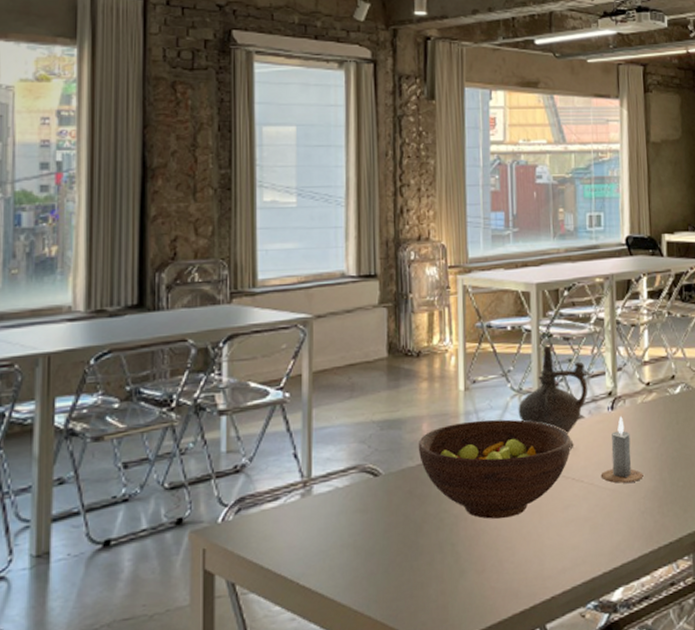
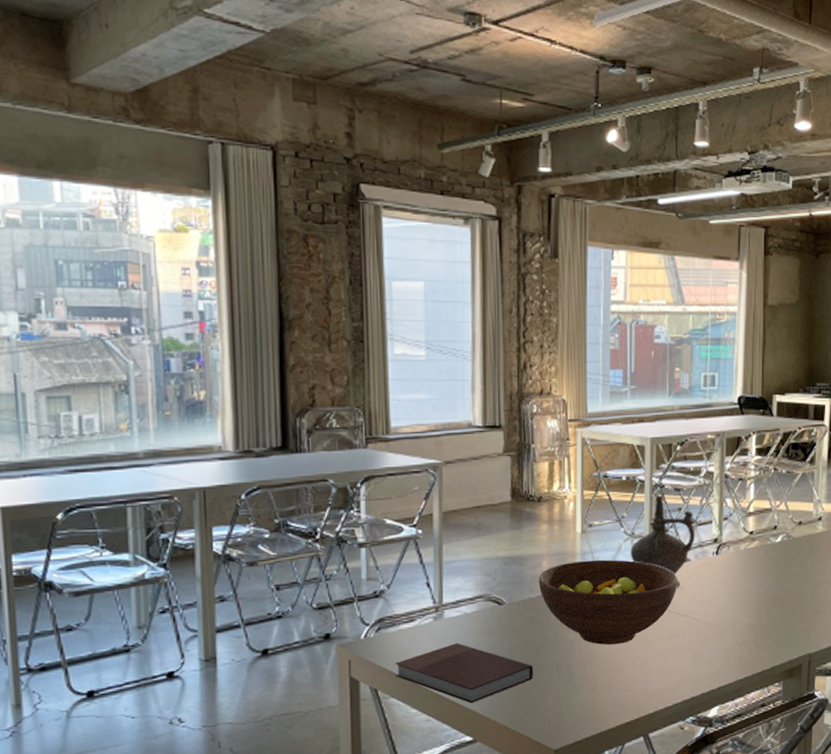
notebook: none [256,523,414,597] -> present [395,643,534,704]
candle: present [600,416,643,483] -> none [703,560,742,619]

